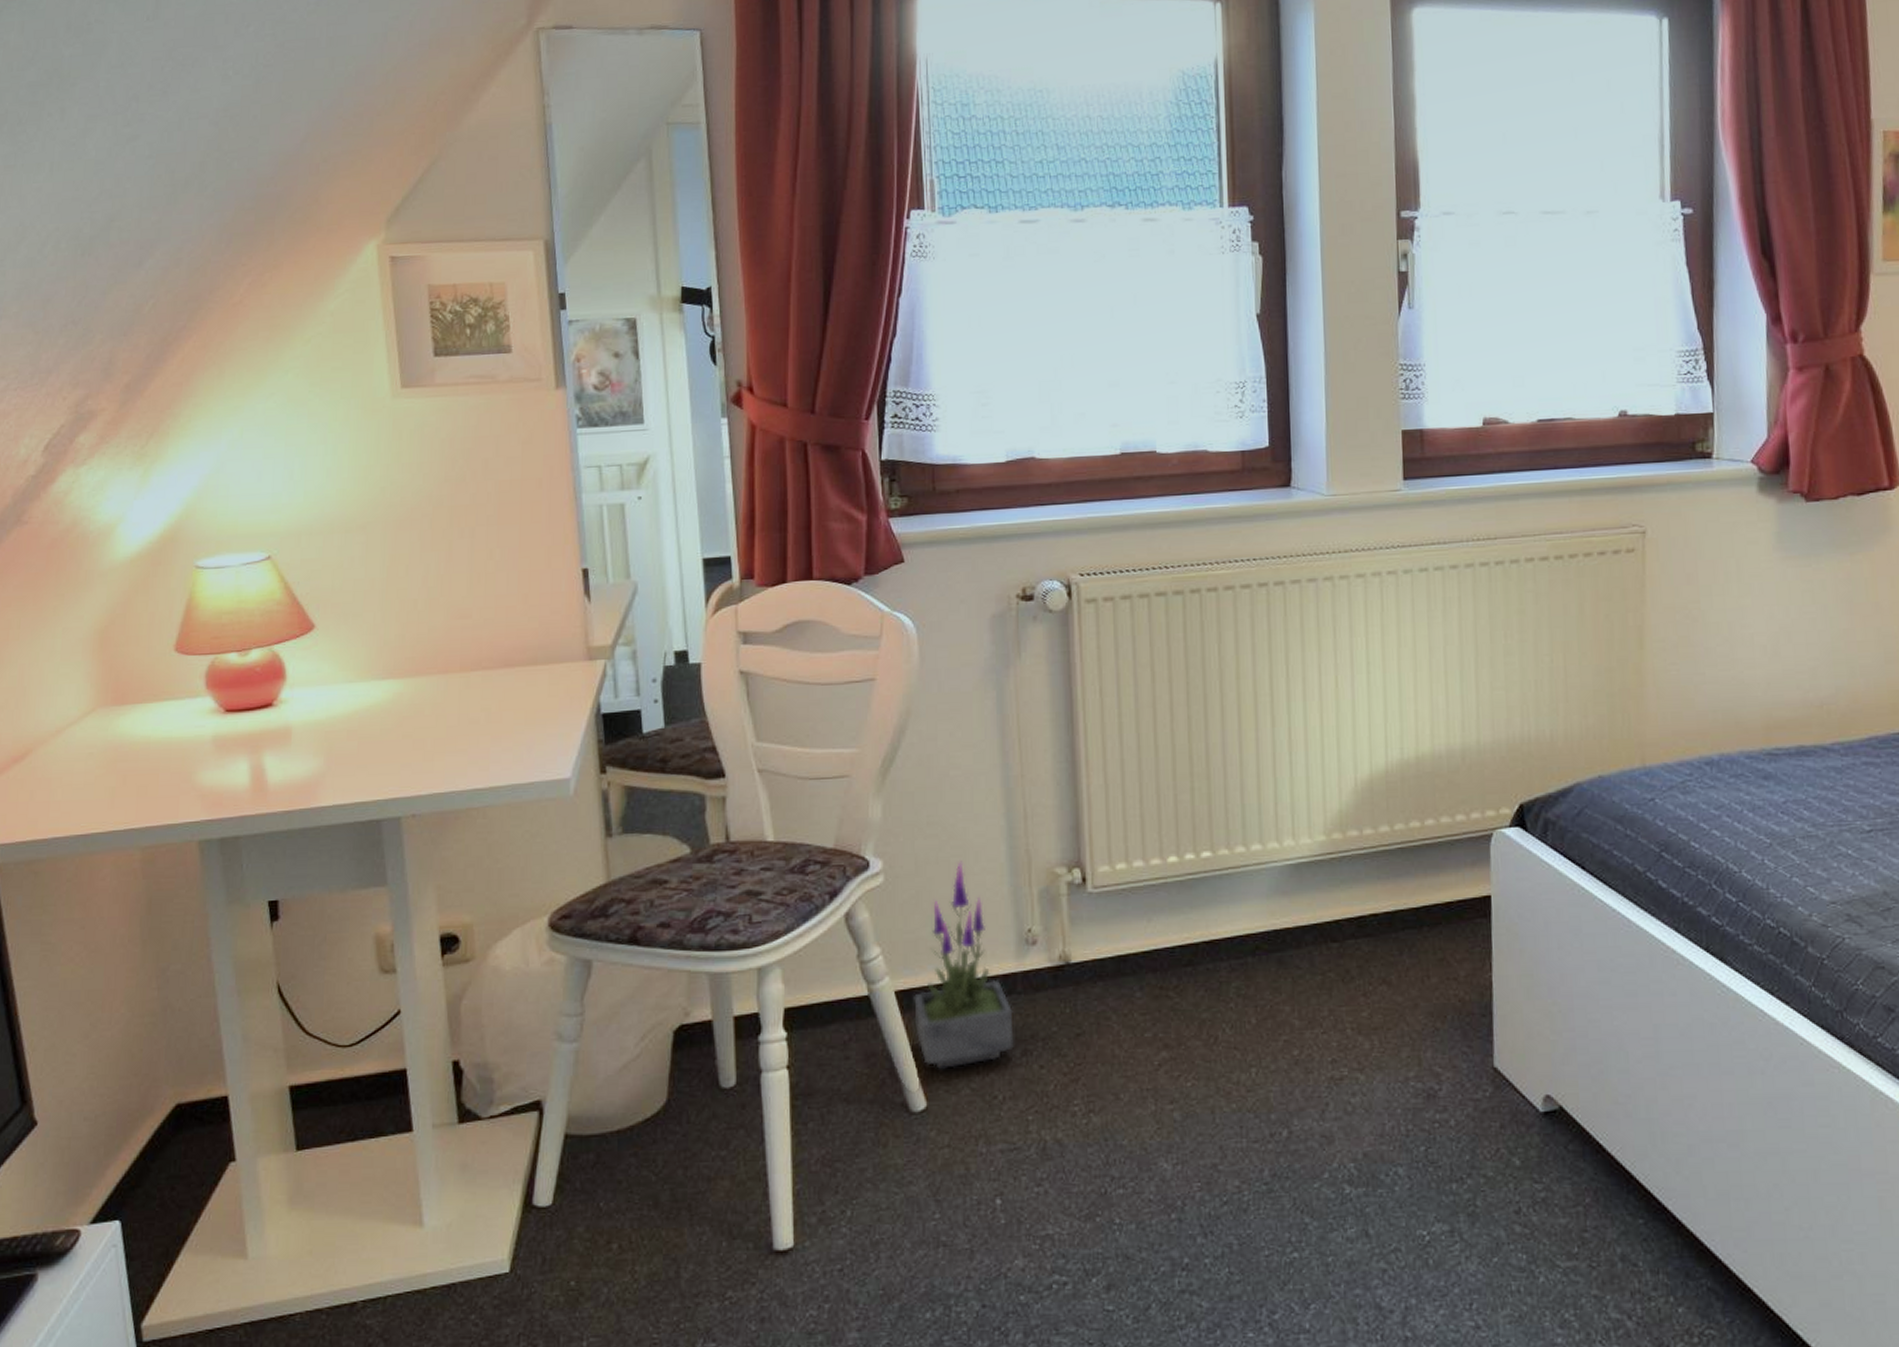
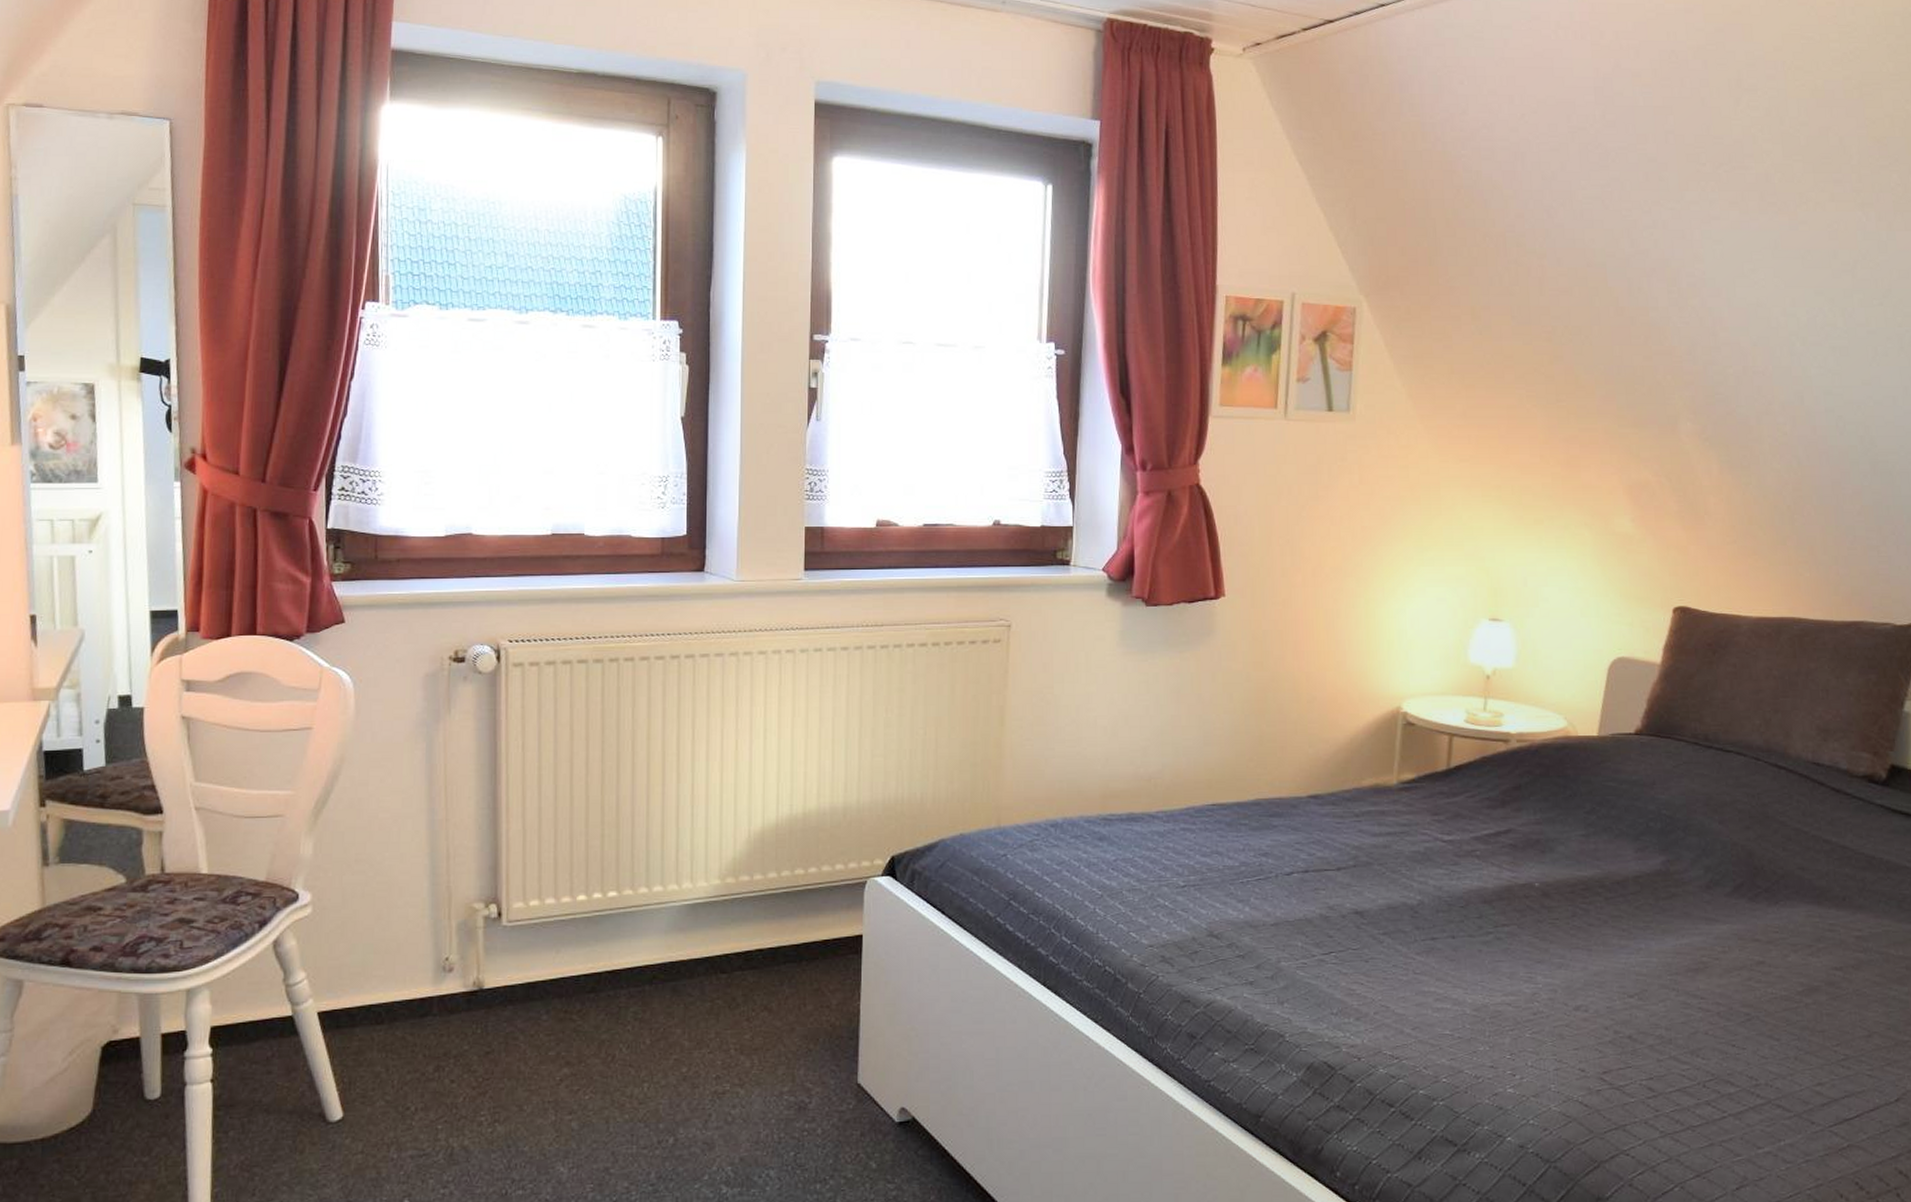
potted plant: present [914,861,1014,1070] -> none [335,895,428,1084]

